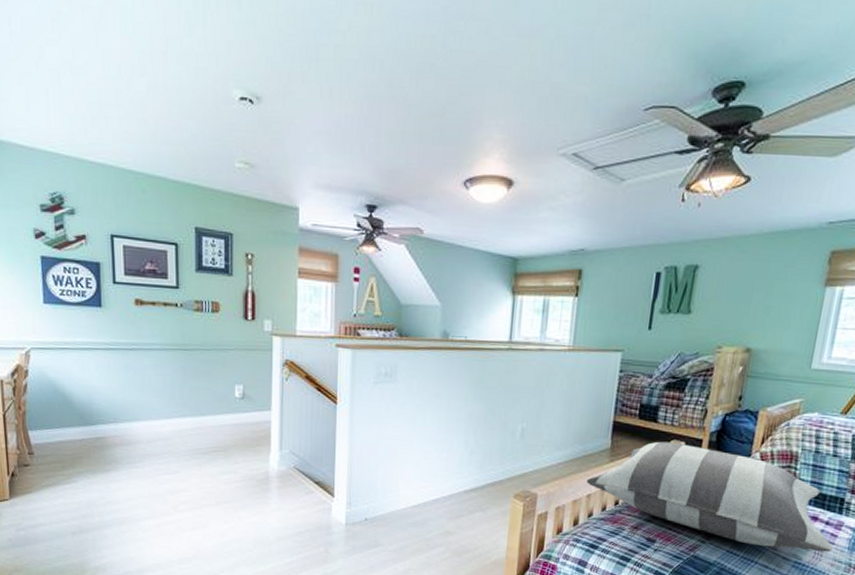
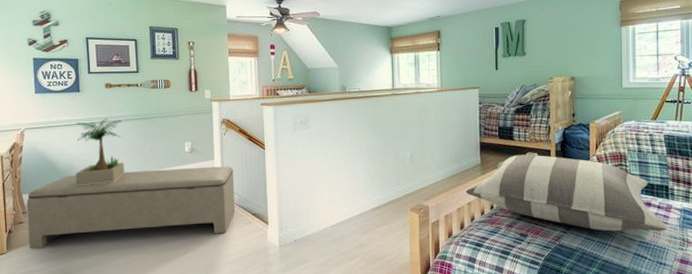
bench: none [33,413,296,503] -> present [26,166,236,249]
potted plant: none [95,345,157,427] -> present [75,118,124,186]

